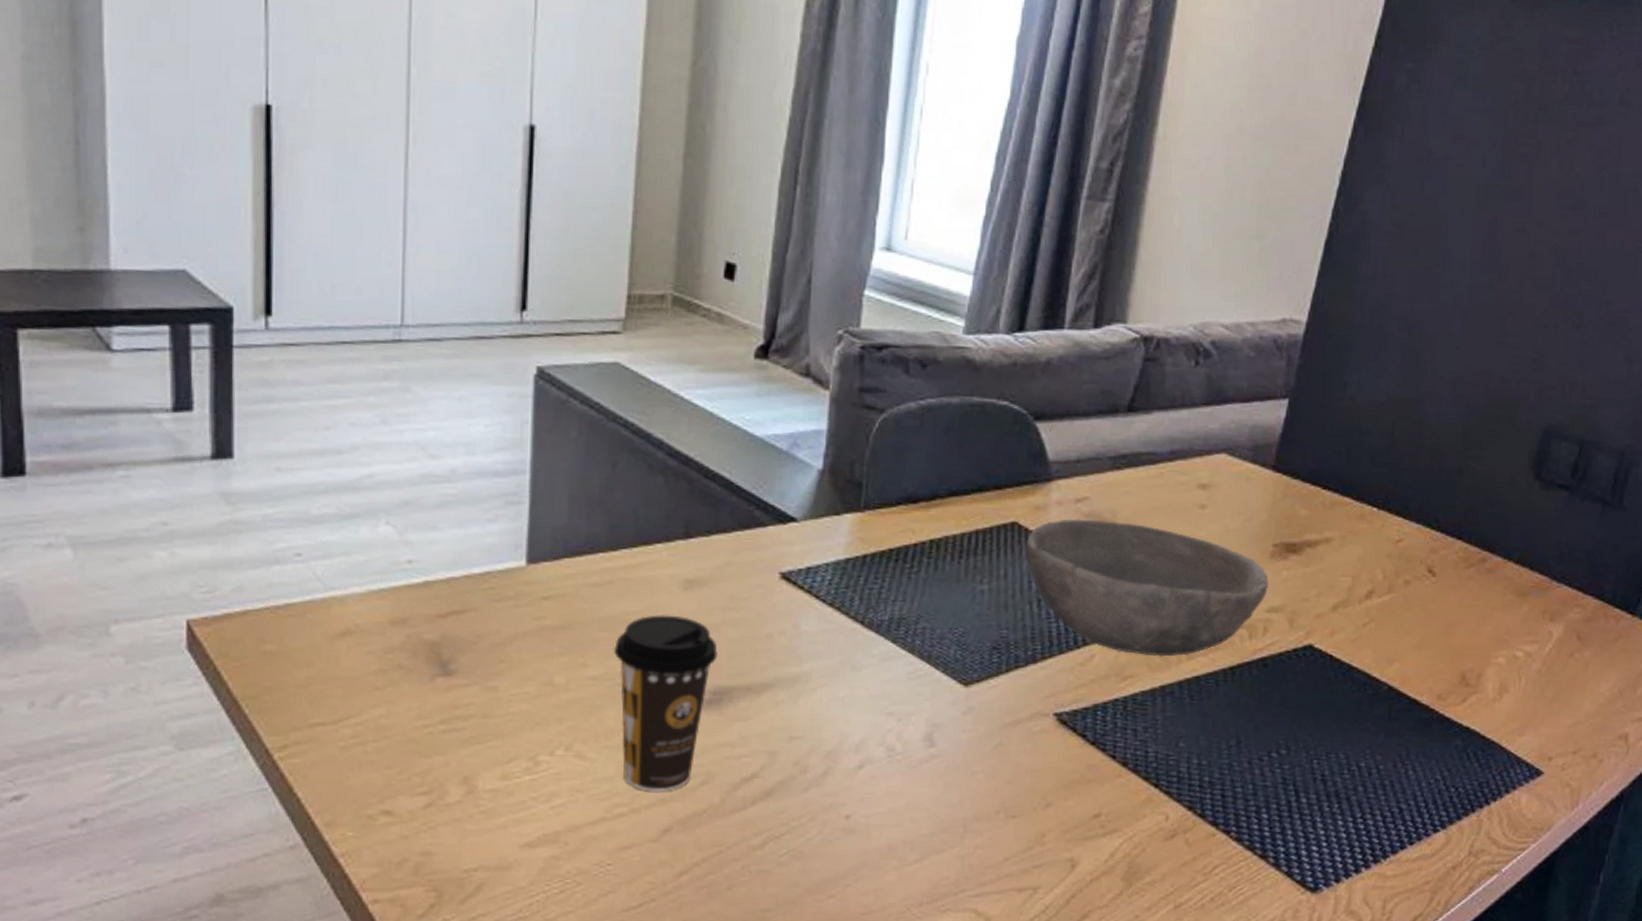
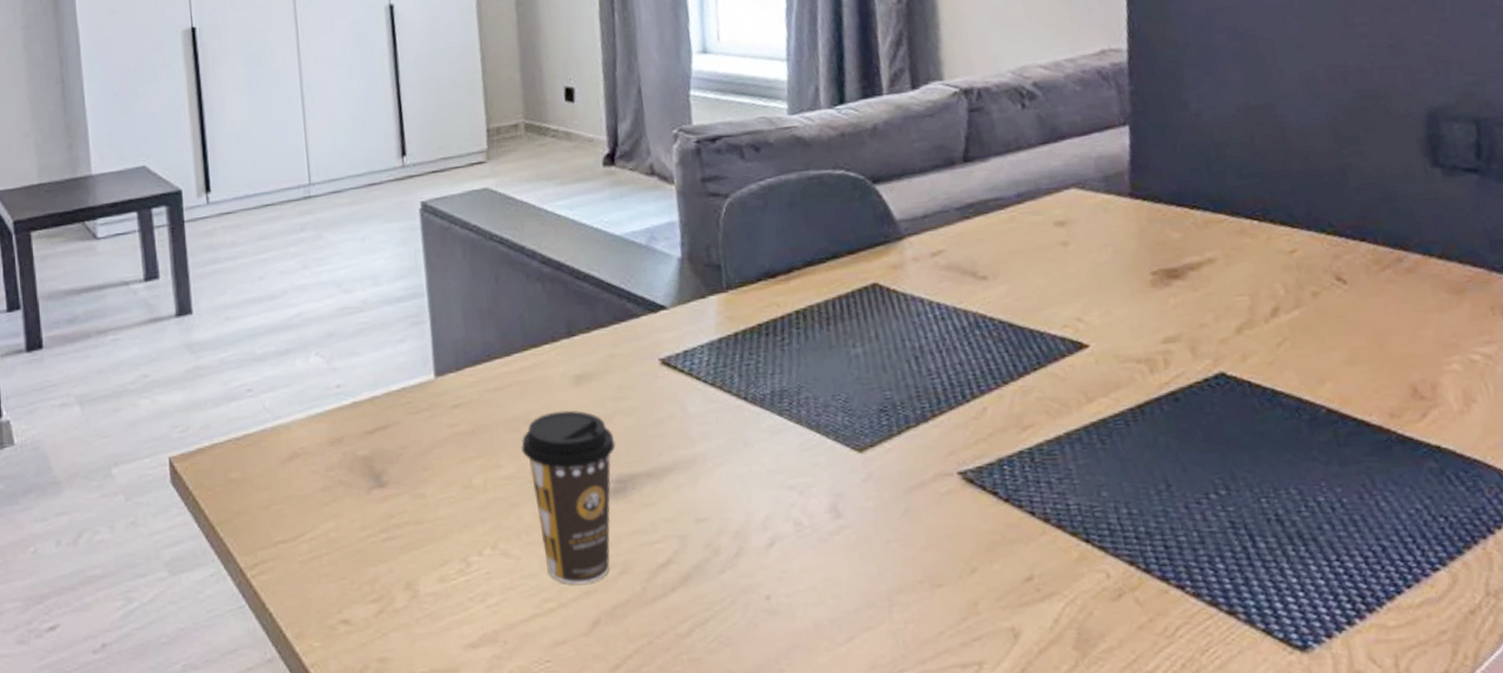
bowl: present [1026,519,1269,657] -> none [891,270,1158,403]

